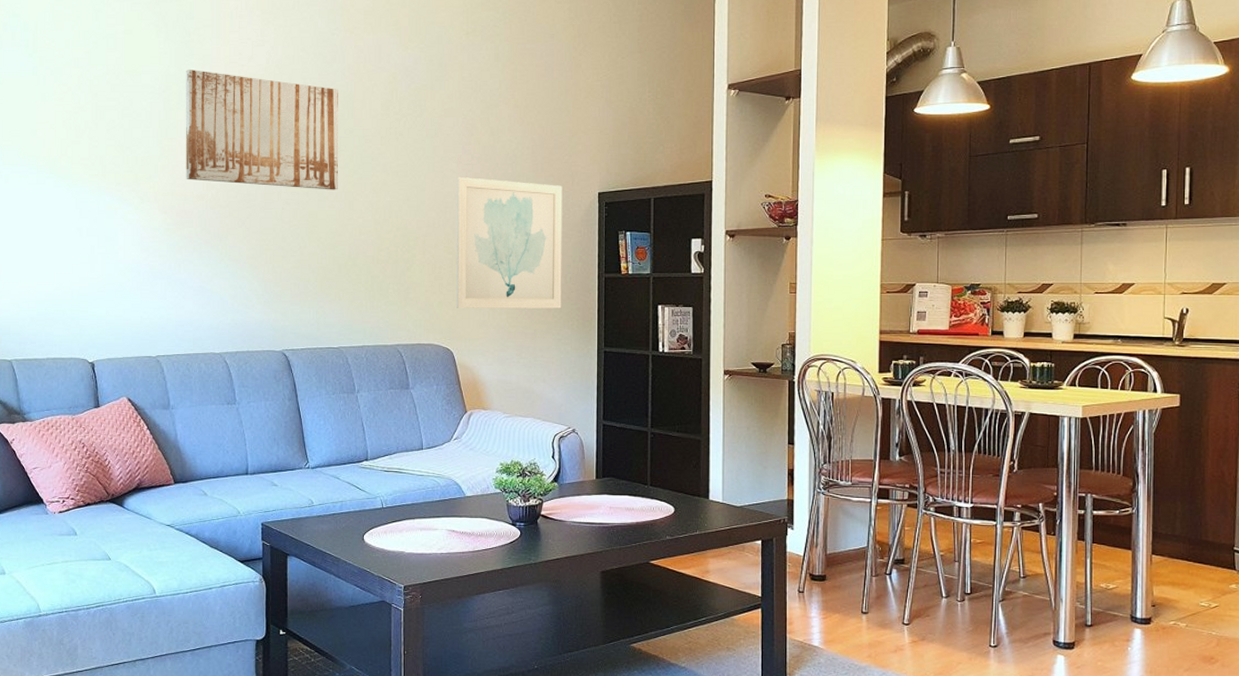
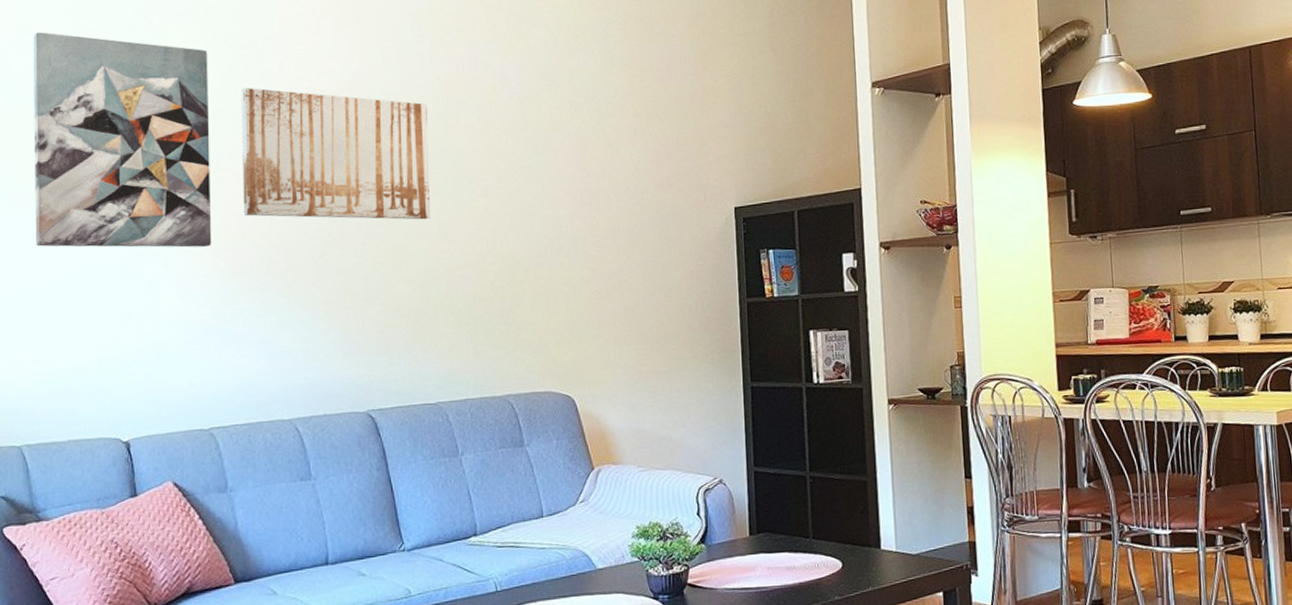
wall art: none [20,15,161,204] -> present [32,32,212,248]
wall art: present [457,176,562,309] -> none [571,197,699,348]

